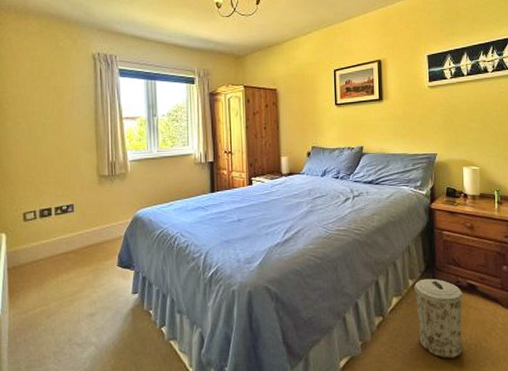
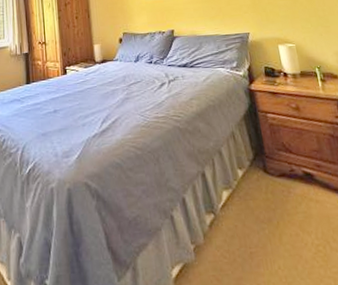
trash can: present [414,278,463,359] -> none [244,167,310,264]

